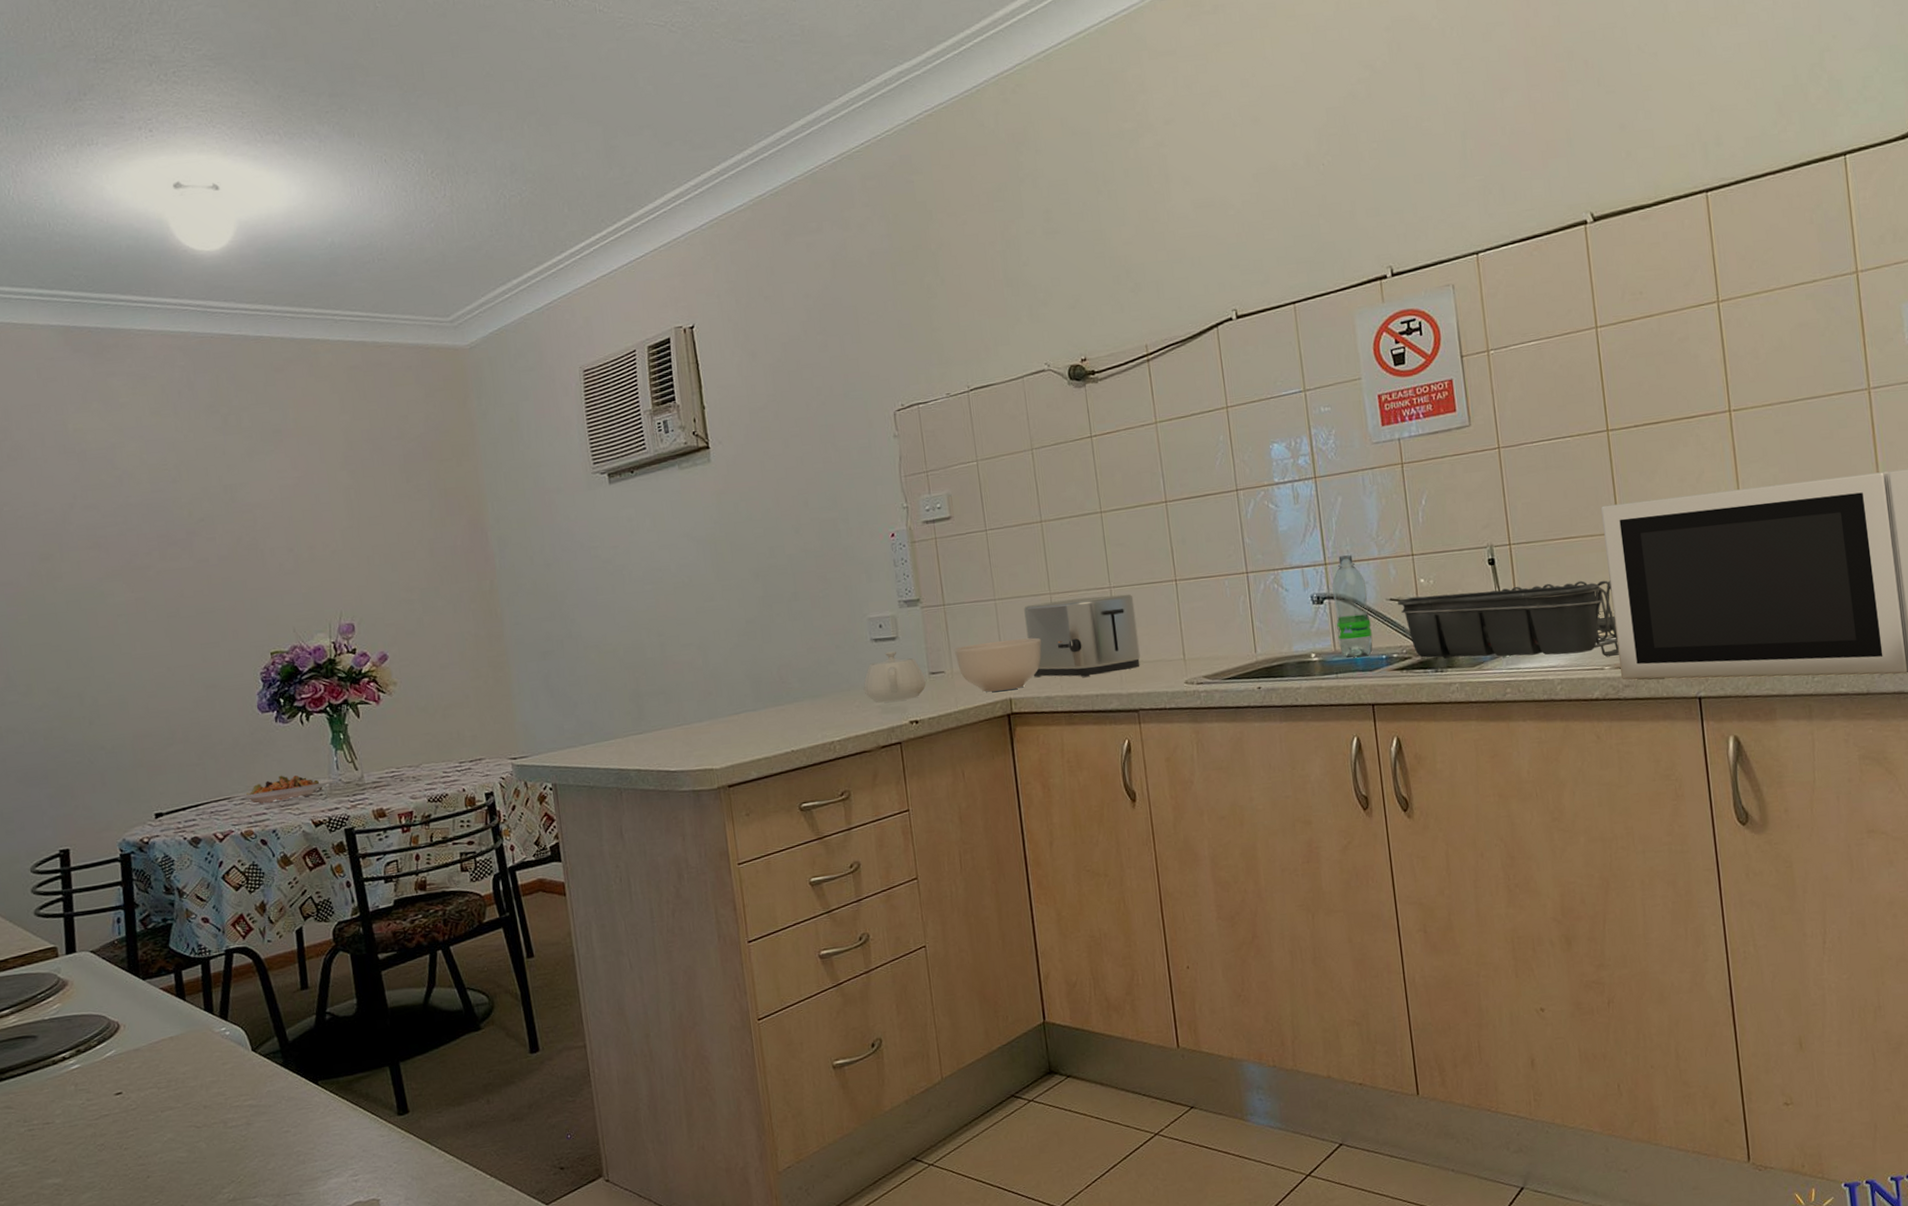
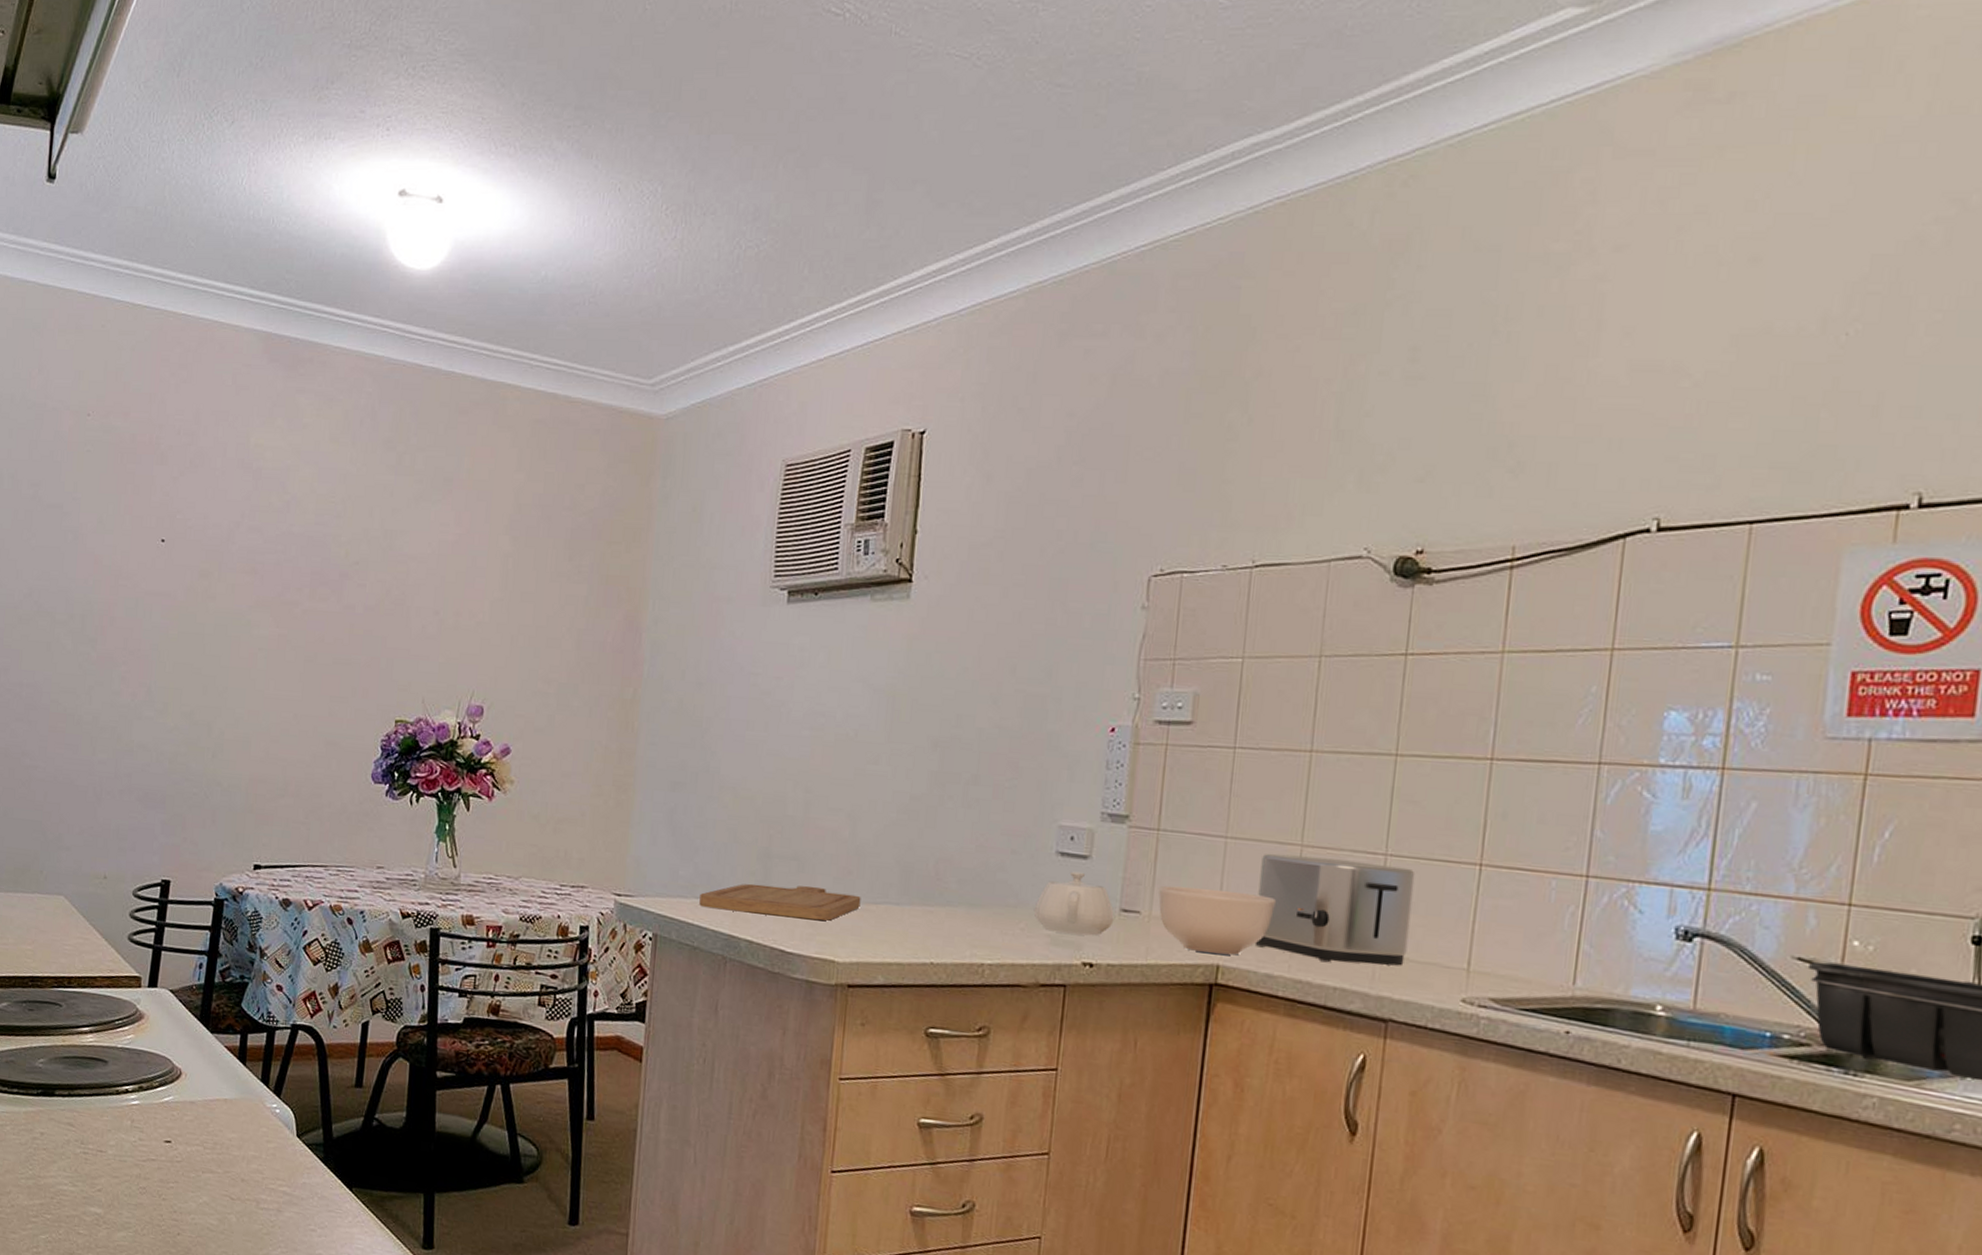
salad: present [232,775,339,804] -> none [329,854,436,884]
chopping board: none [586,710,725,752] -> present [699,883,861,921]
bottle: present [1332,555,1373,658] -> none [1702,883,1766,1027]

